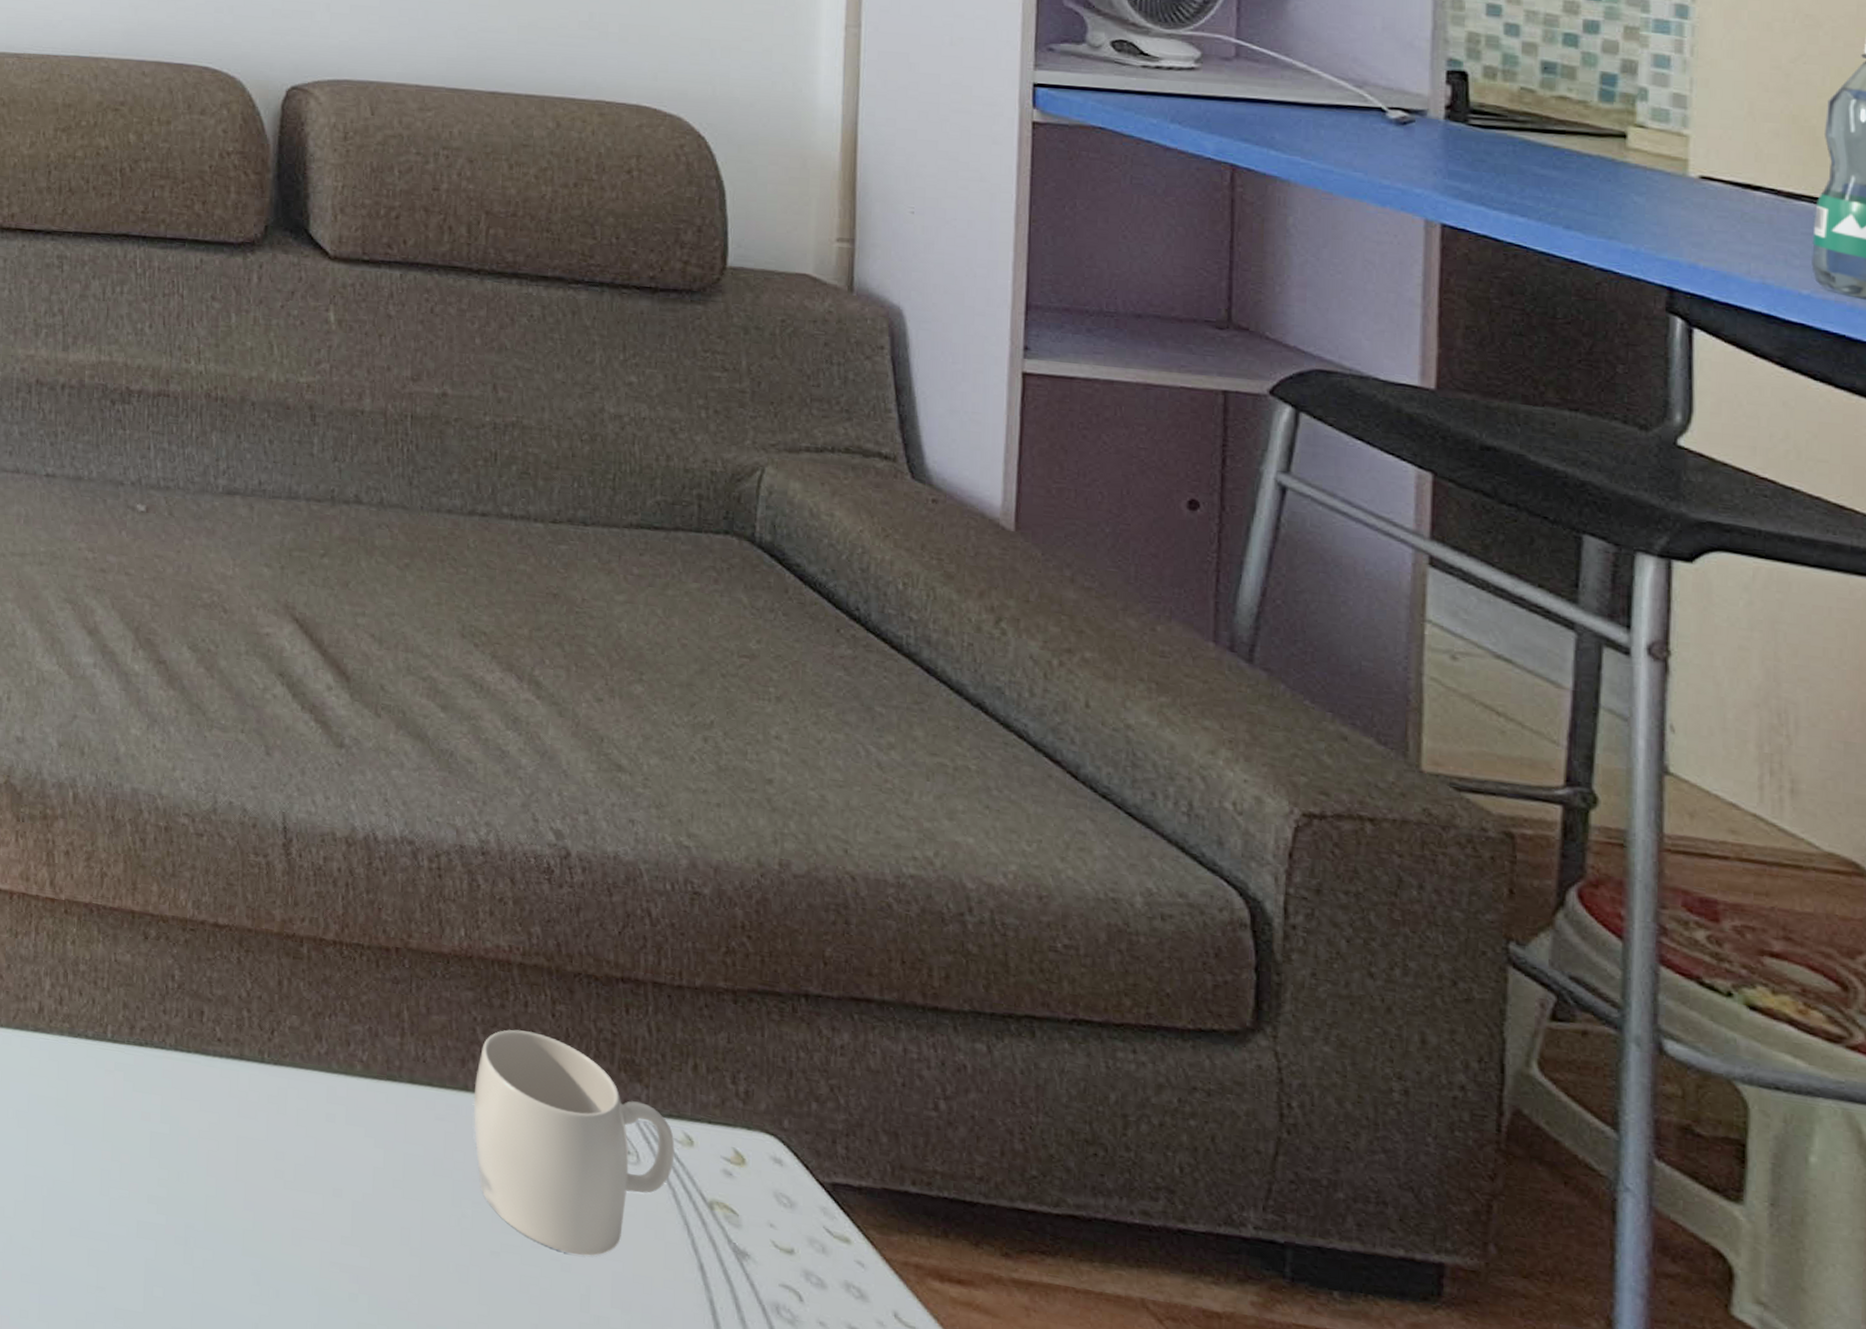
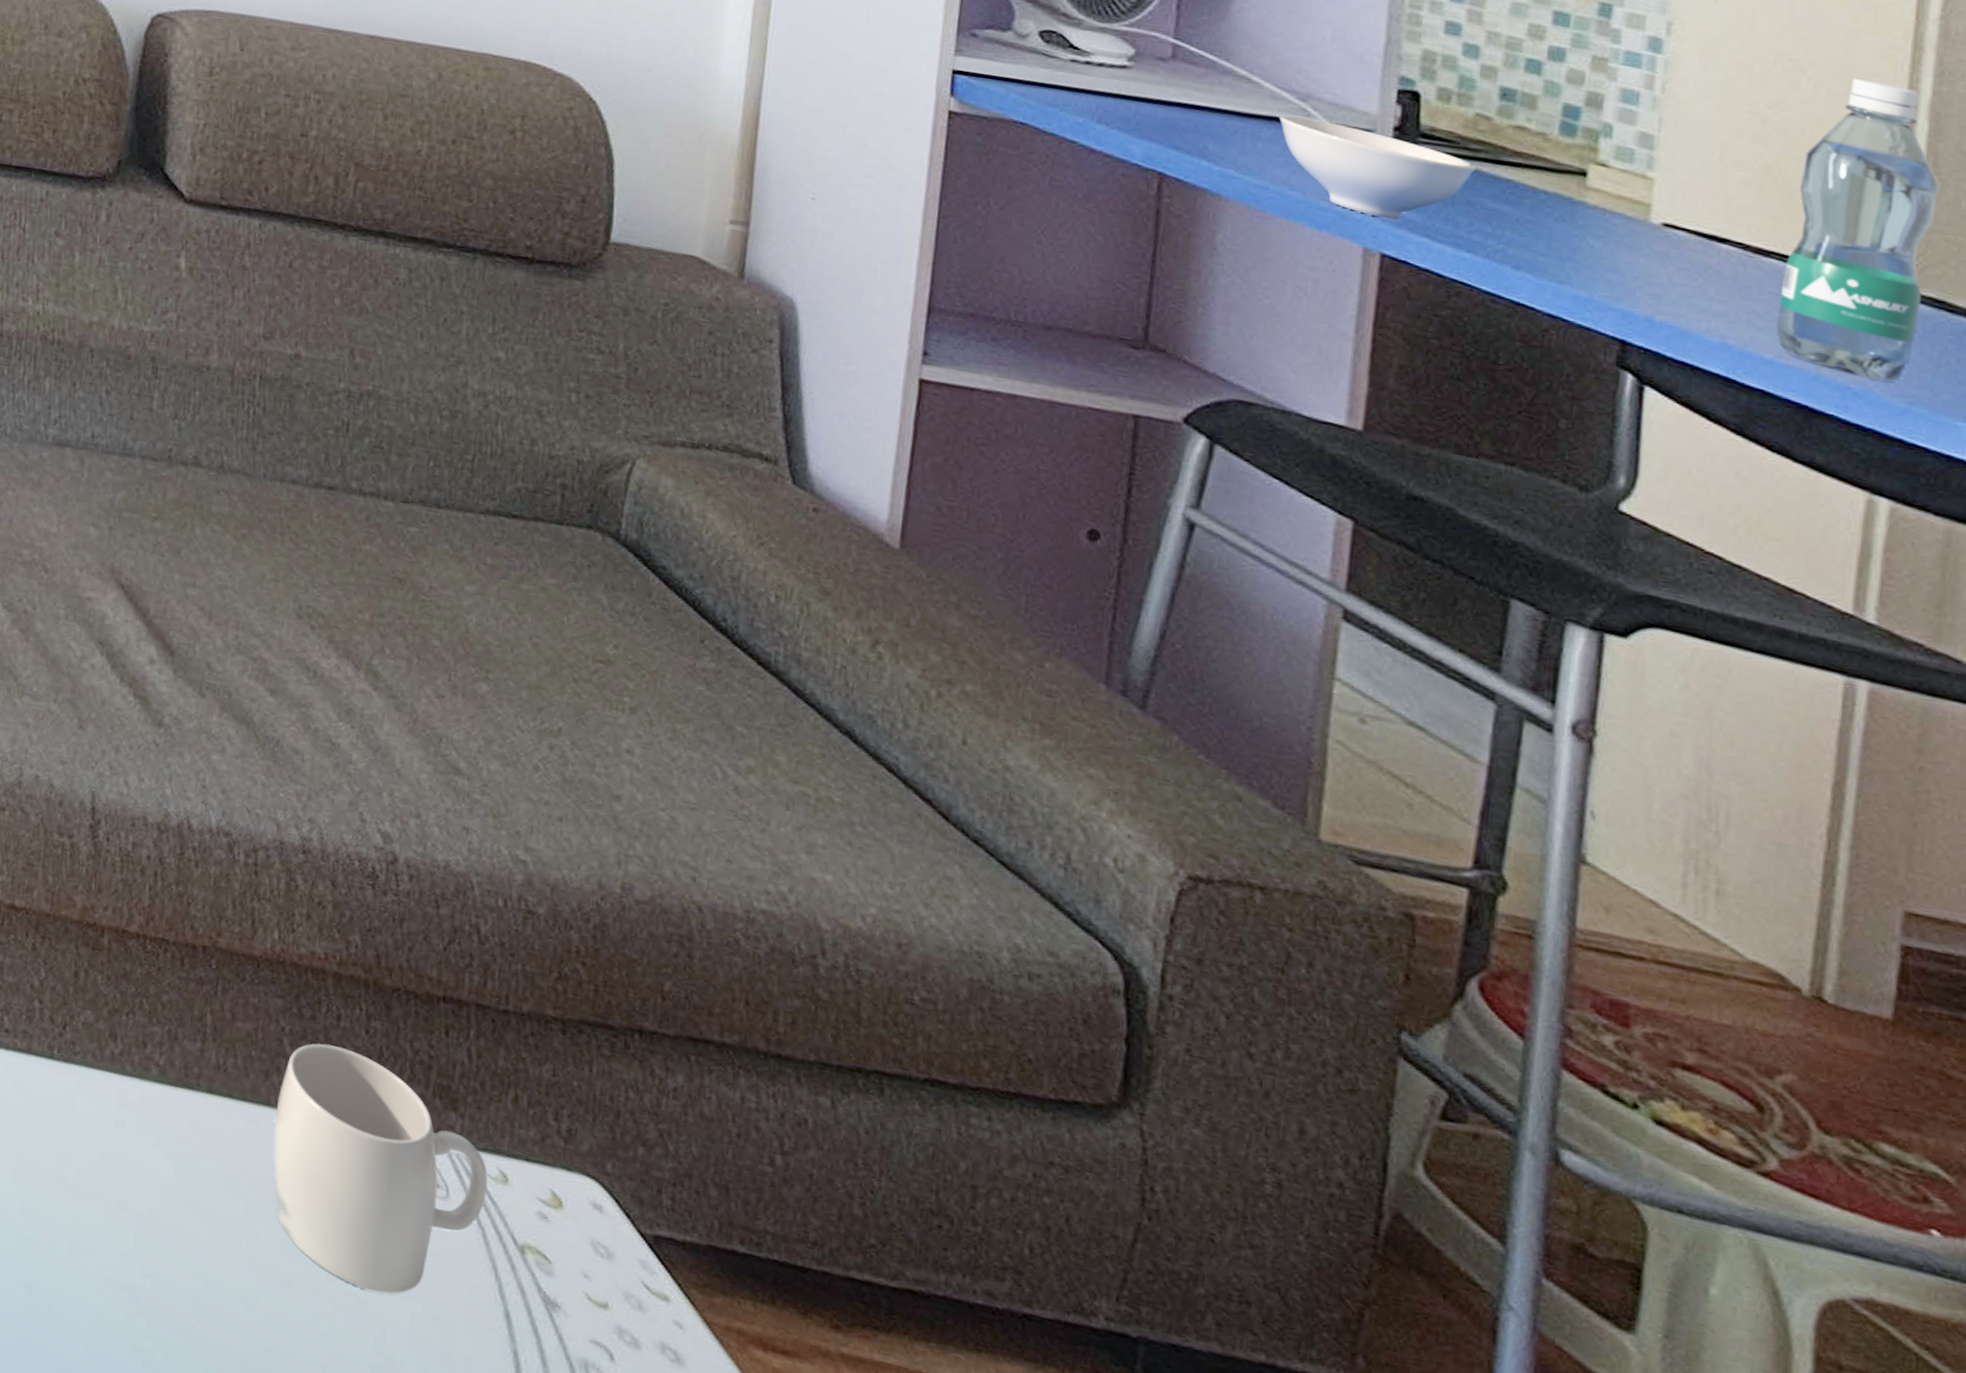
bowl: none [1338,101,1525,192] -> present [1278,114,1477,221]

